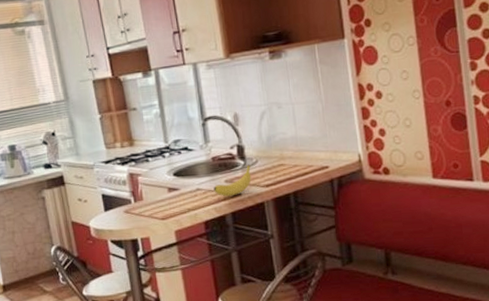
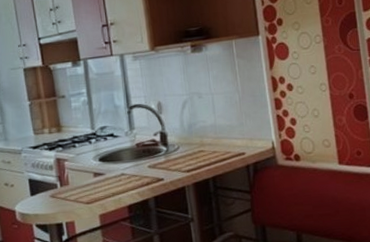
fruit: present [213,164,252,197] -> none [137,150,174,182]

